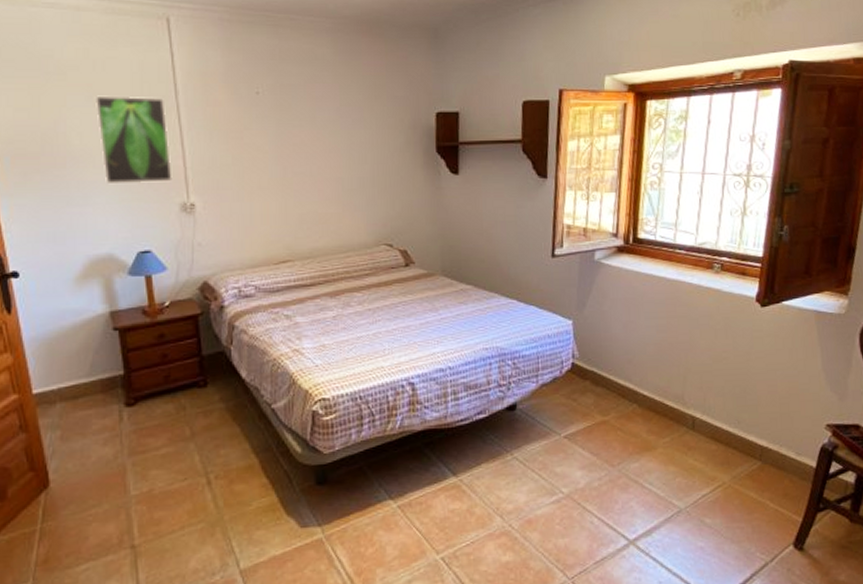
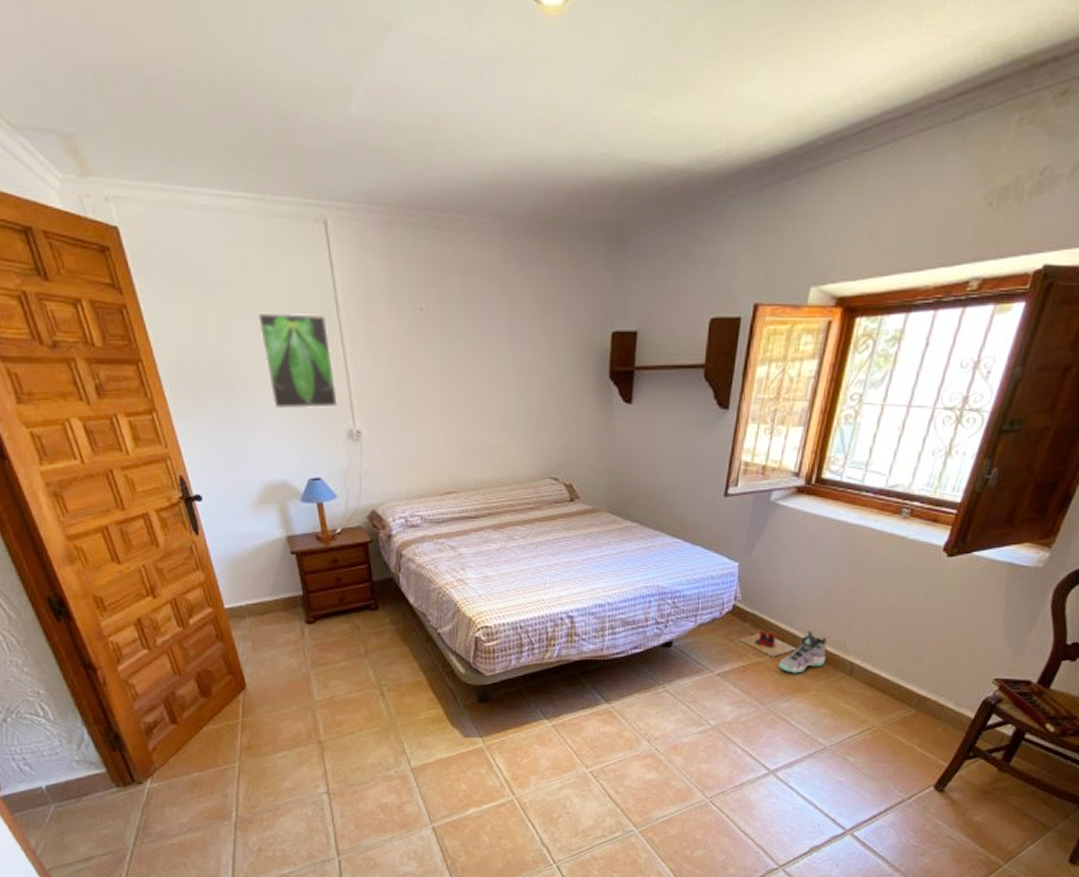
slippers: none [581,387,638,415] -> present [738,630,797,657]
sneaker: none [623,385,668,431] -> present [778,630,827,674]

